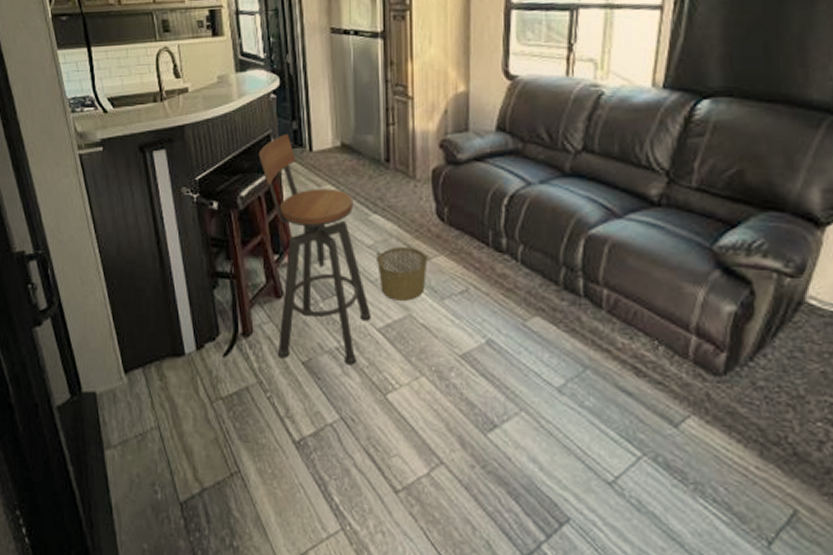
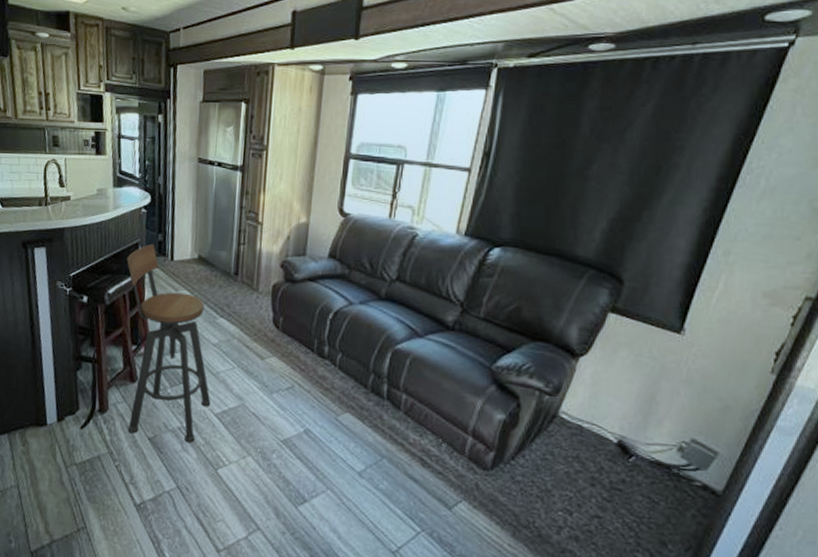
basket: present [375,247,428,301] -> none [218,347,263,393]

